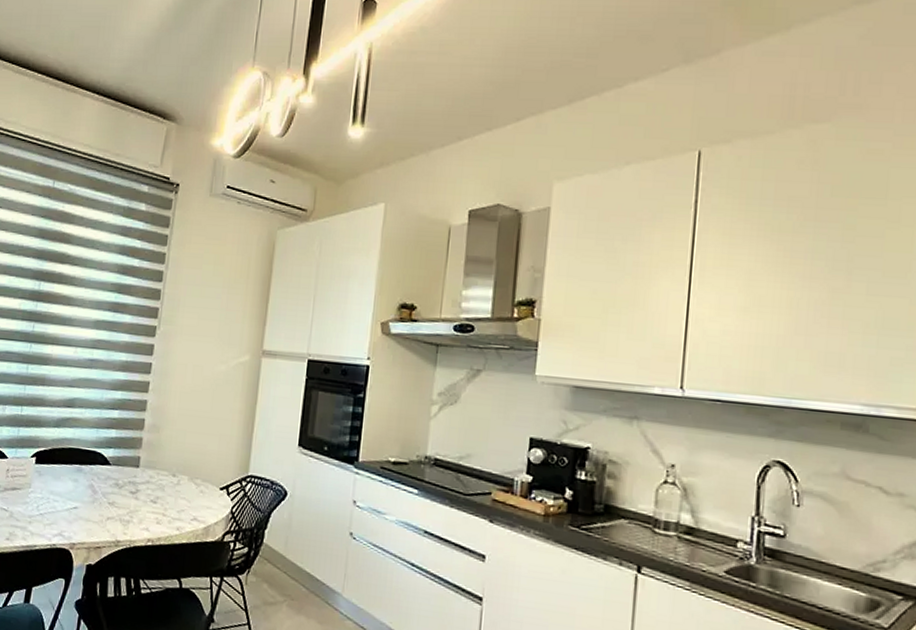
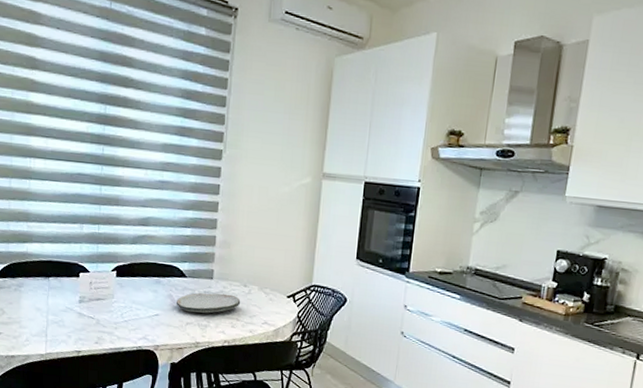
plate: none [97,483,169,507] -> present [175,293,241,313]

